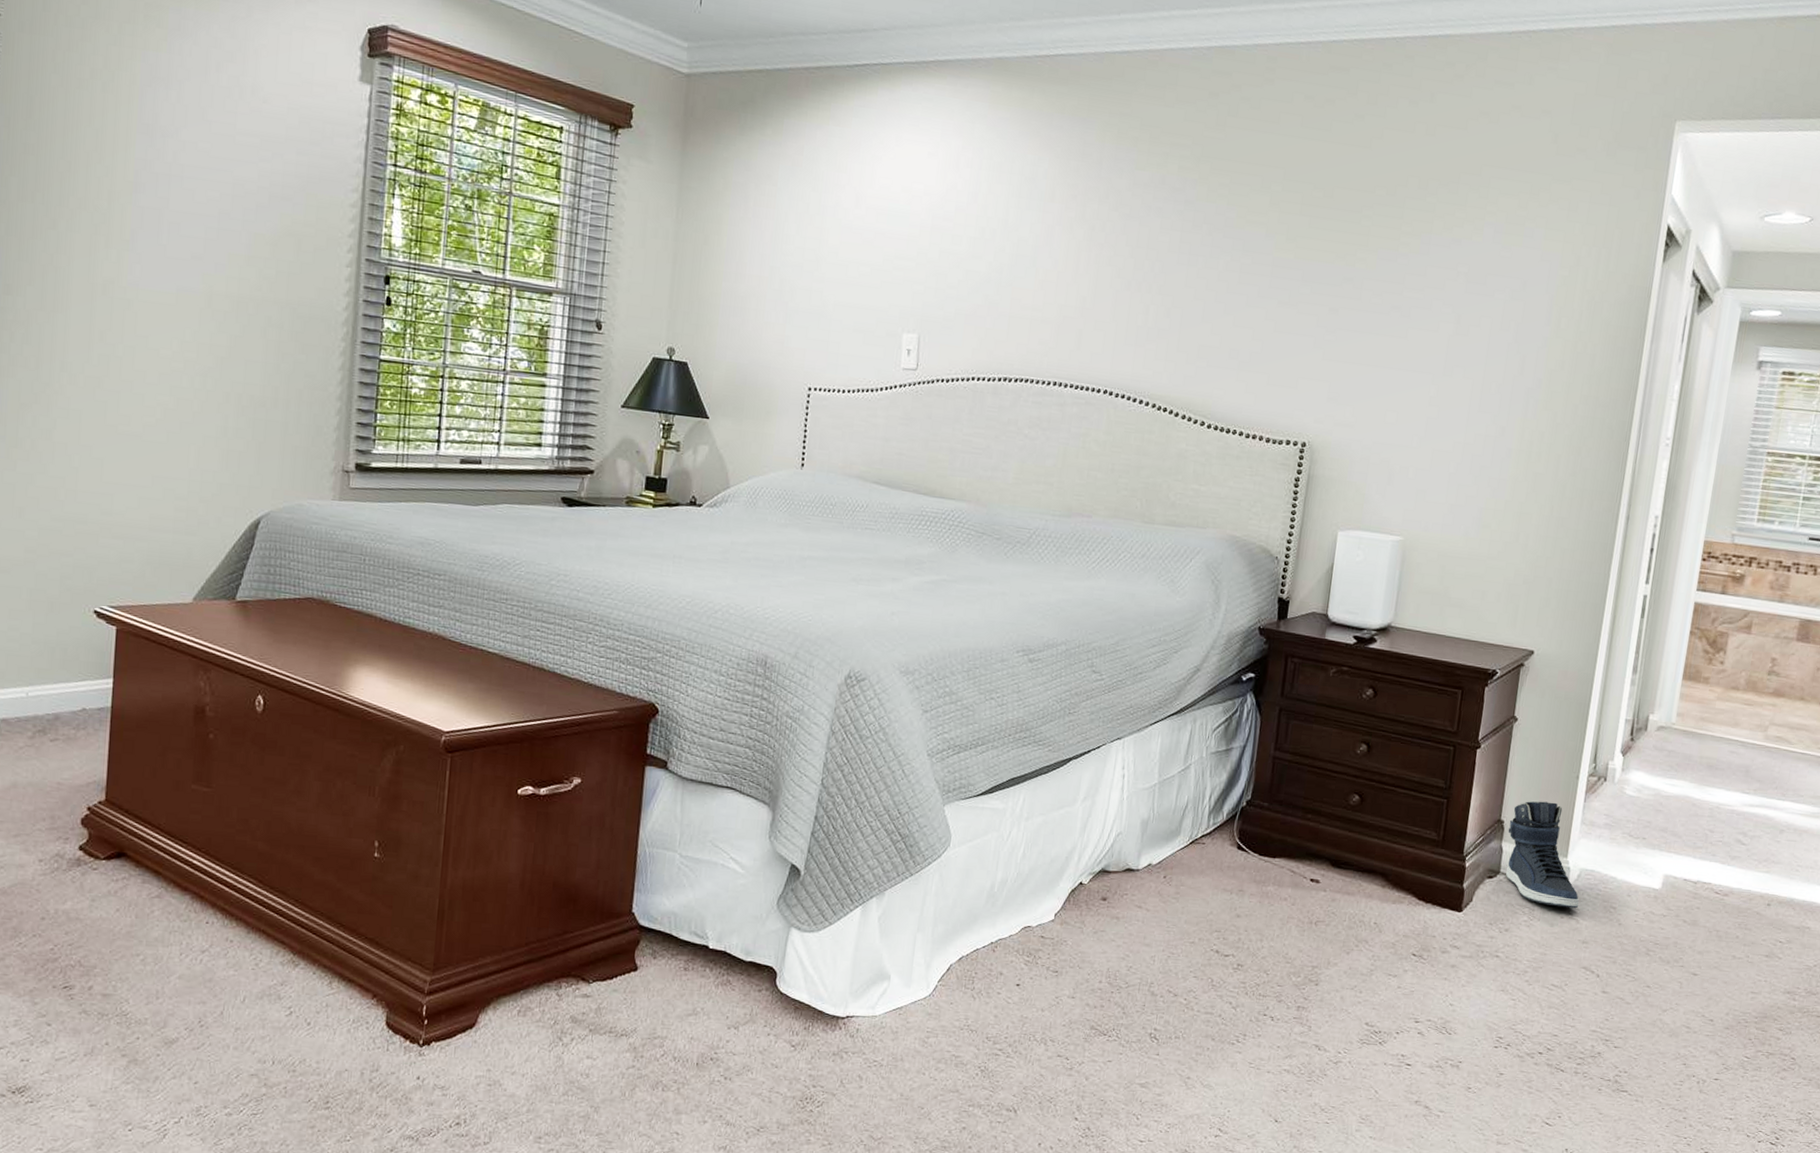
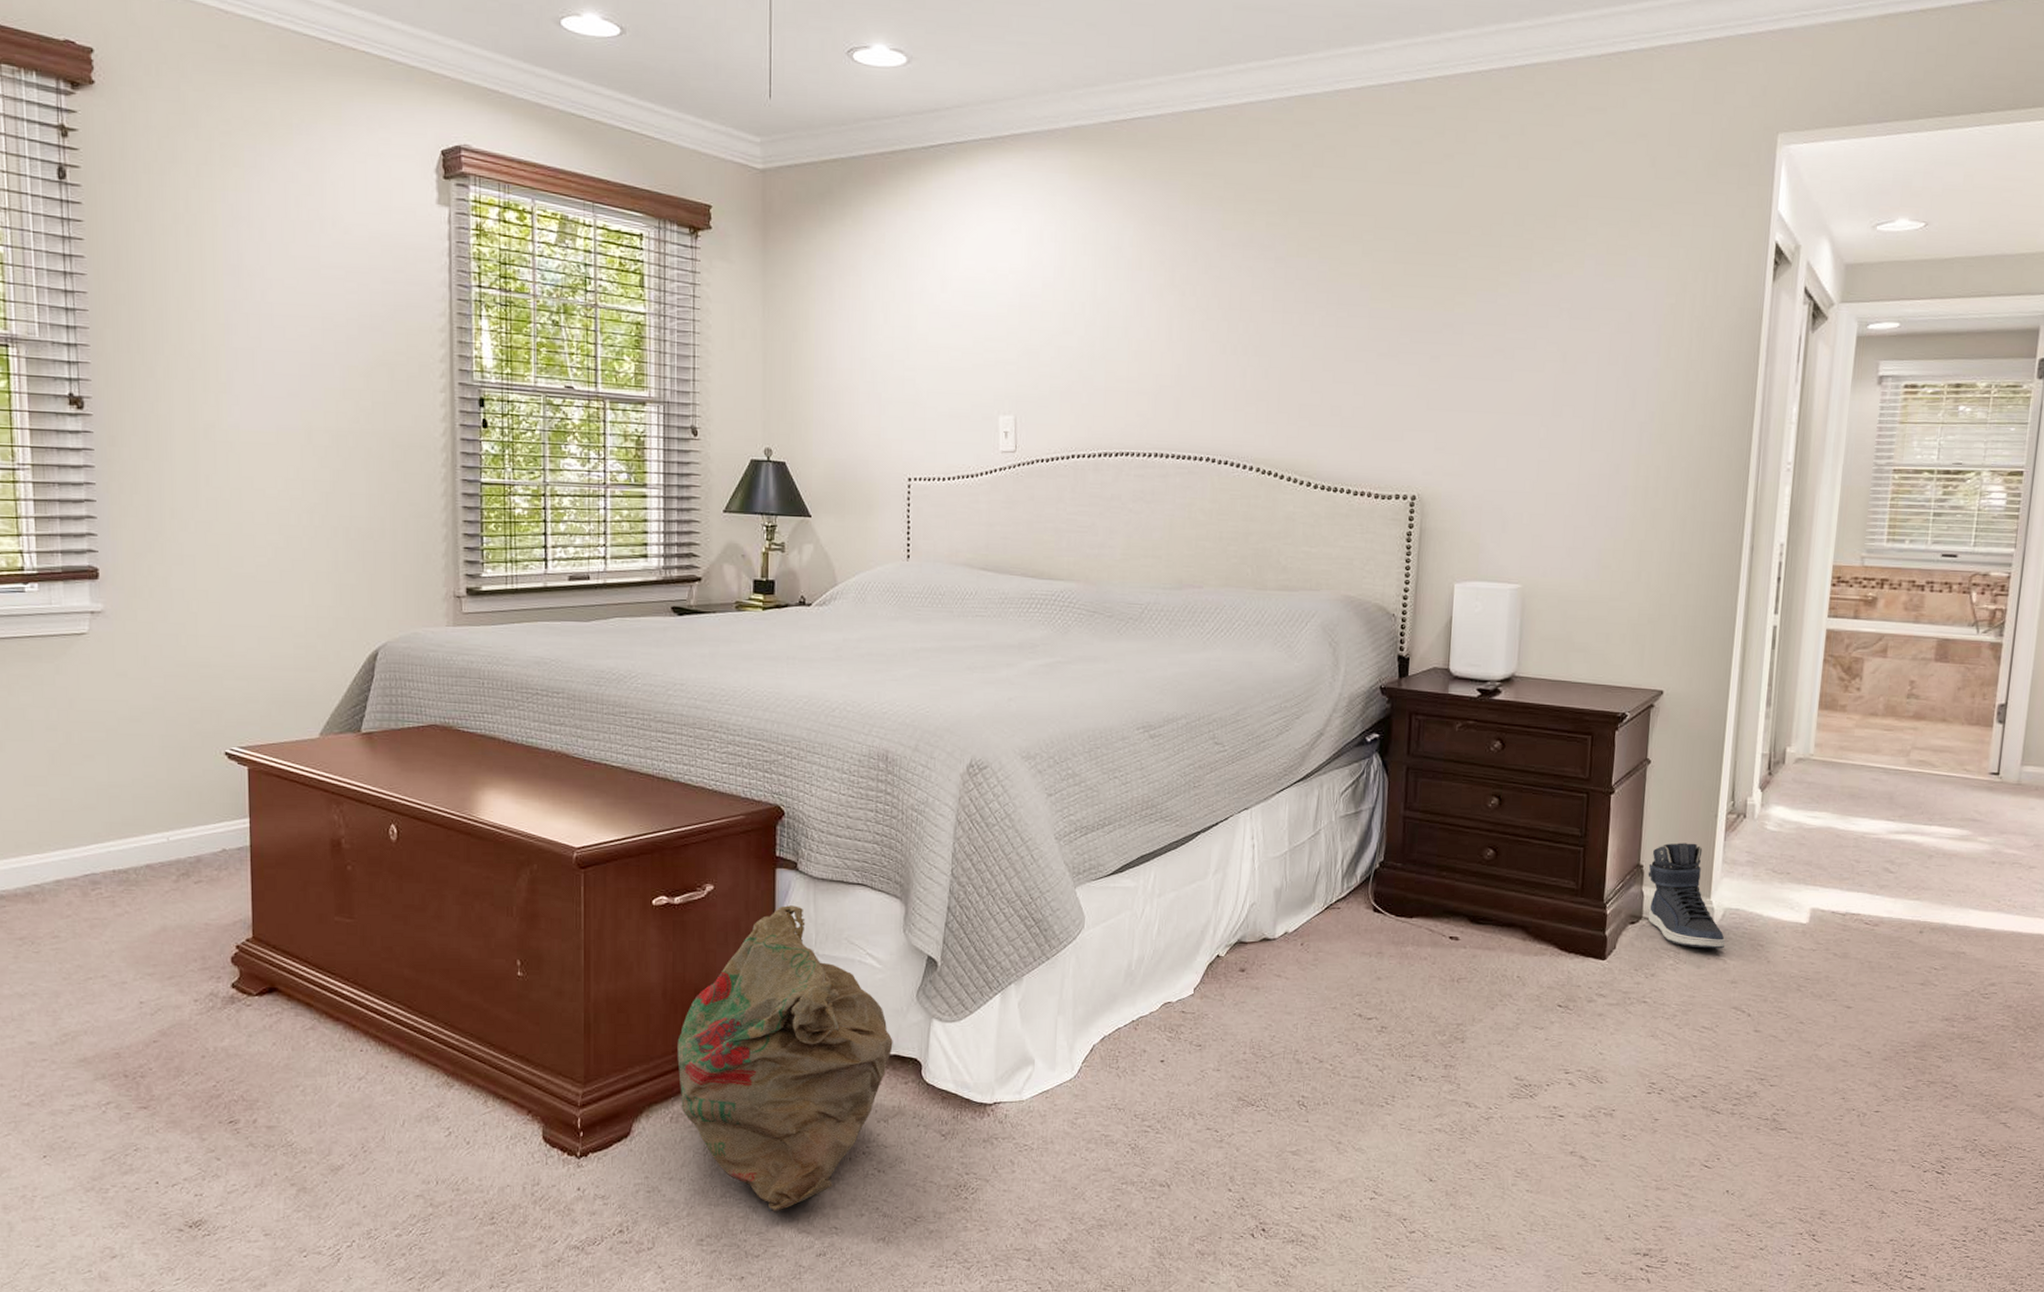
bag: none [530,804,750,1114] -> present [677,905,893,1212]

